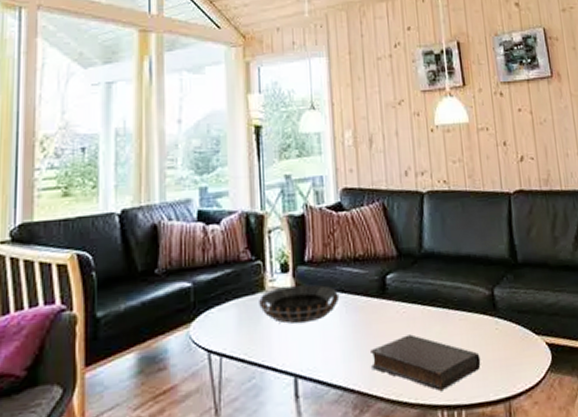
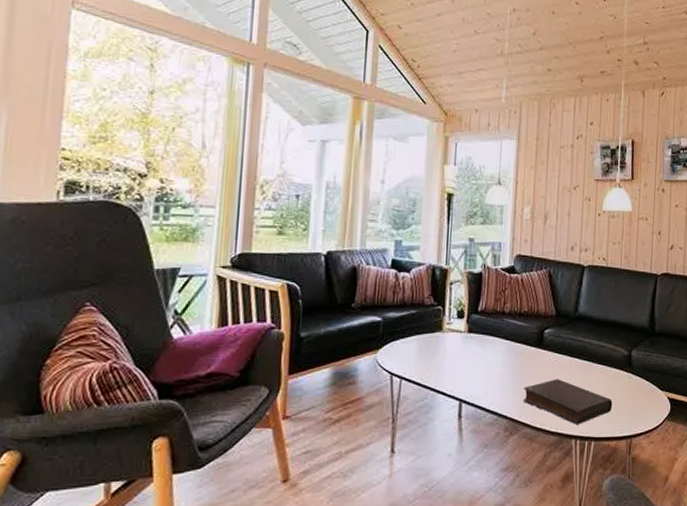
decorative bowl: present [259,284,340,325] -> none [436,330,504,361]

